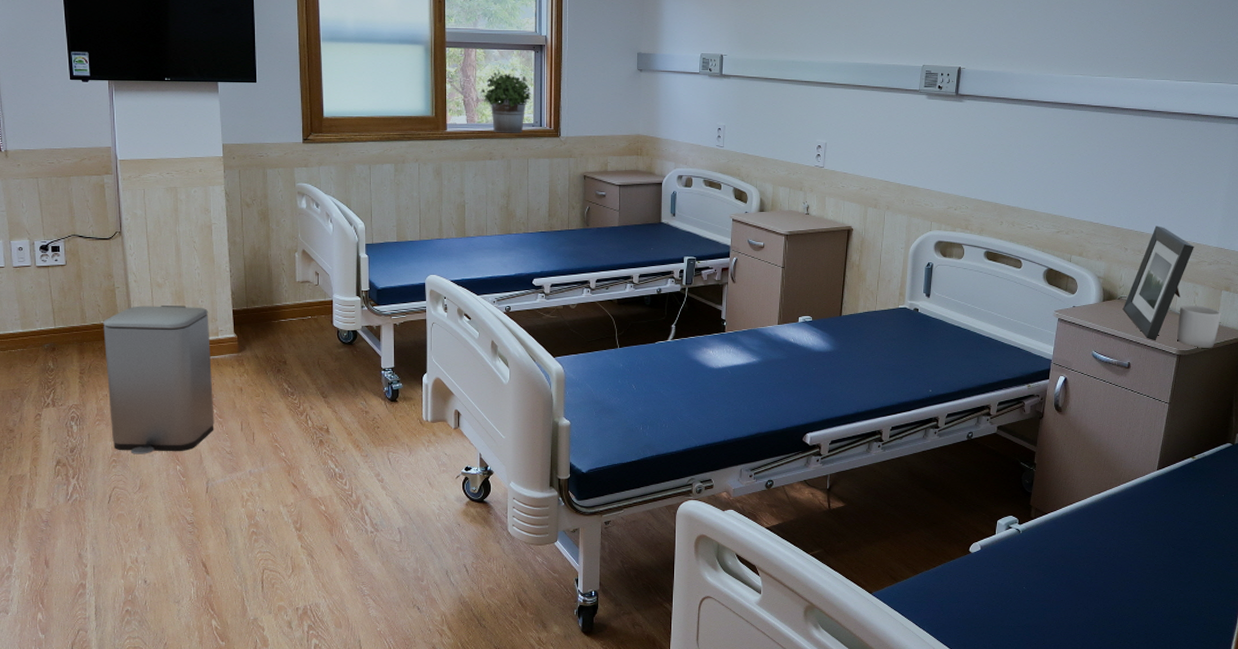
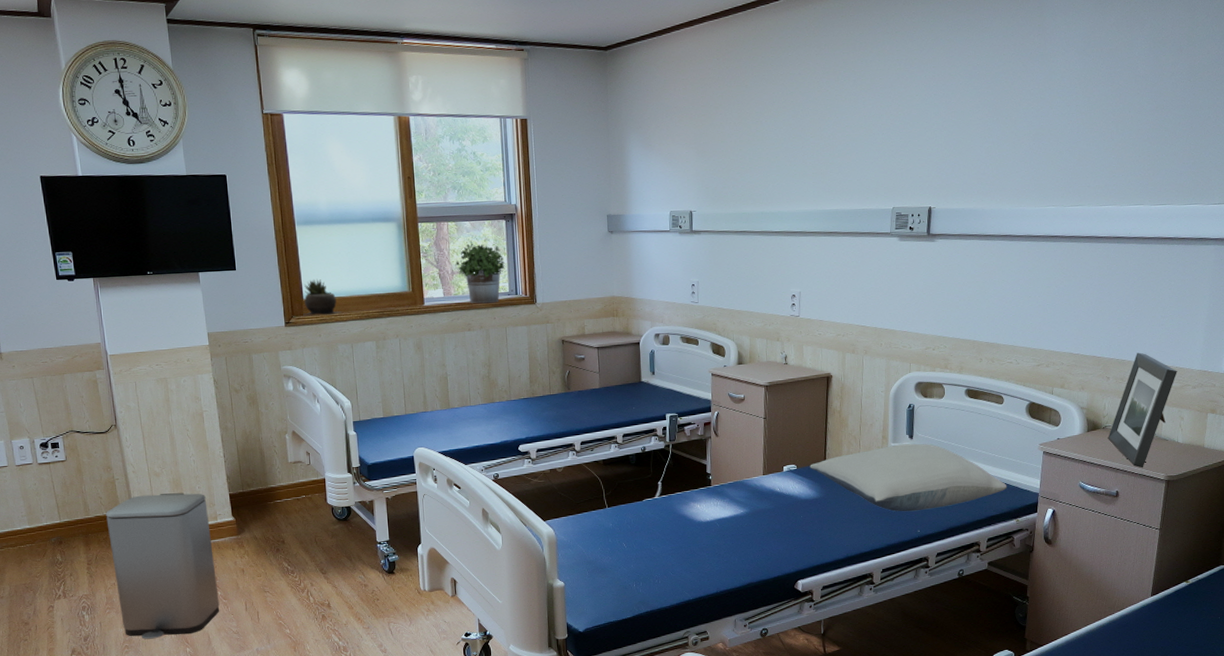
succulent plant: none [322,96,362,135] -> present [303,278,342,316]
pillow: none [825,302,1021,371] -> present [810,443,1007,512]
mug: present [1177,305,1221,348] -> none [1164,430,1208,472]

